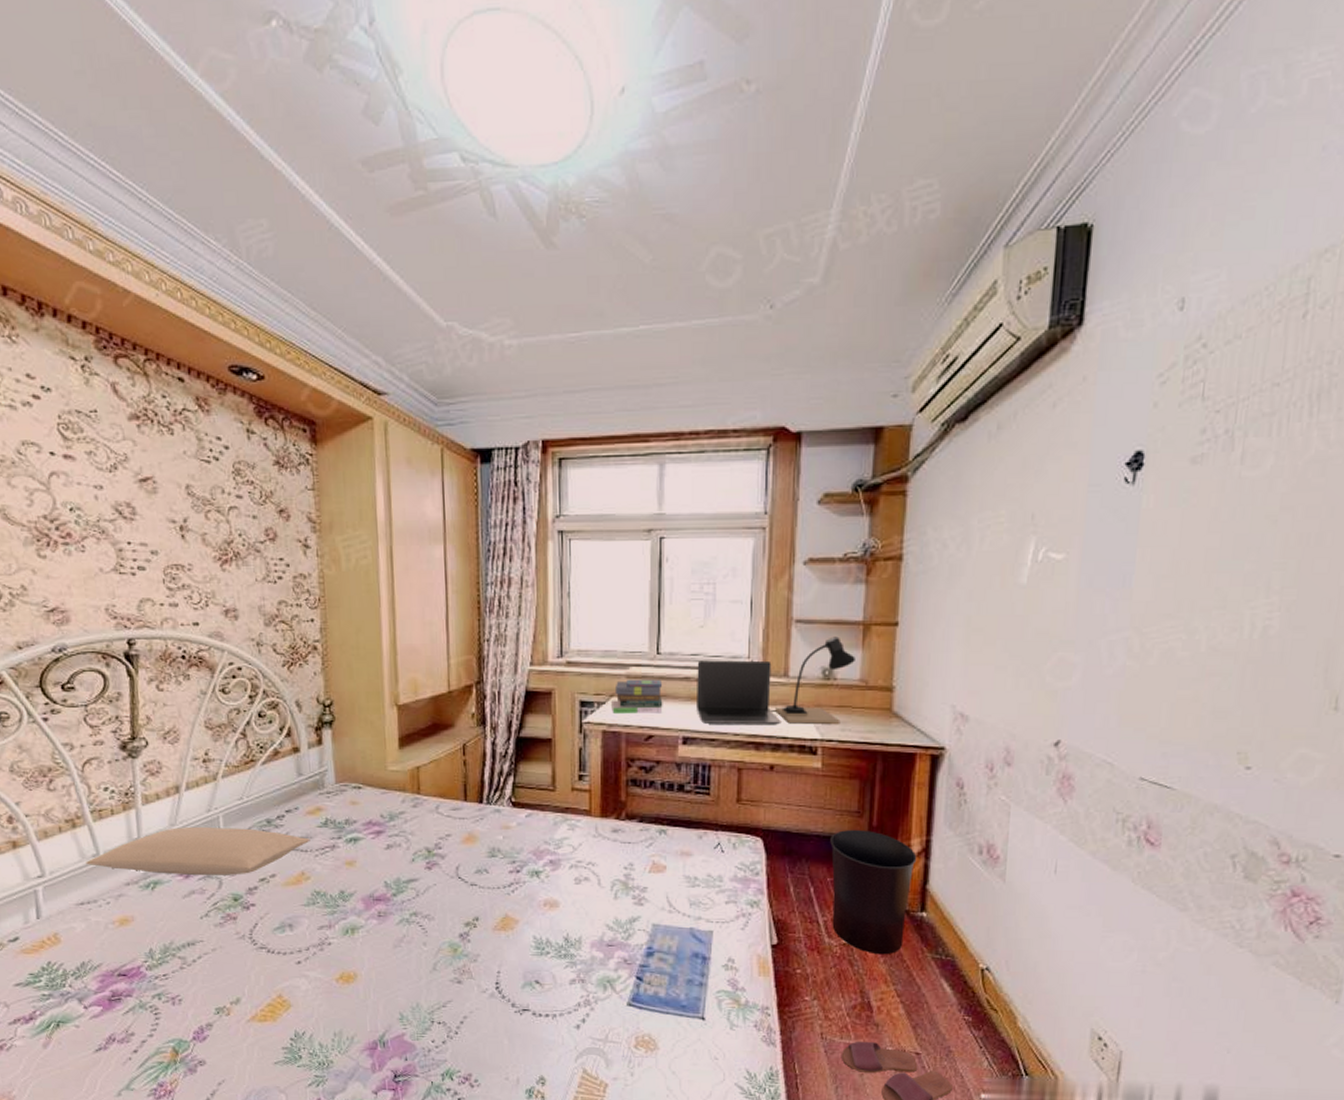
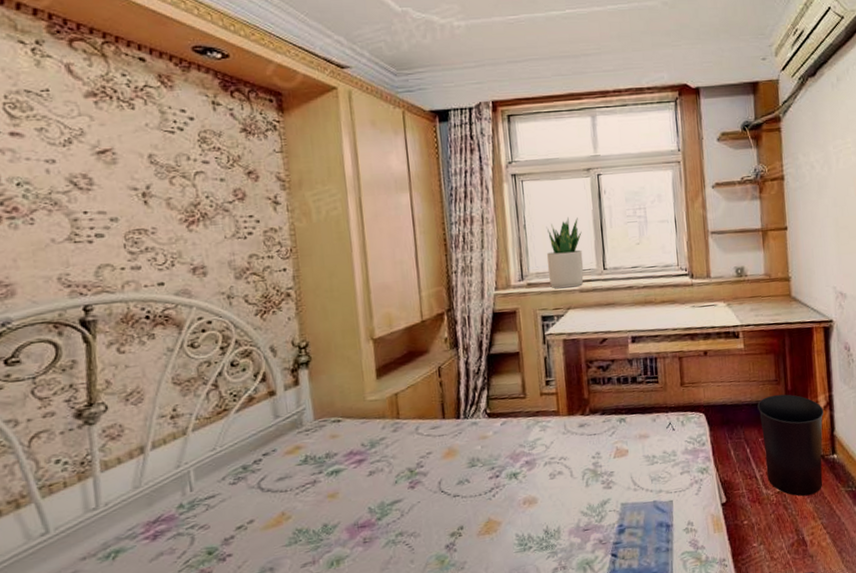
pillow: present [86,826,310,875] -> none [32,476,290,546]
planter: none [591,587,635,671] -> present [546,217,584,289]
books: present [611,679,663,715] -> none [569,290,613,325]
laptop computer: present [697,660,783,725] -> none [637,267,710,323]
desk lamp: present [775,636,855,724] -> none [703,242,759,316]

